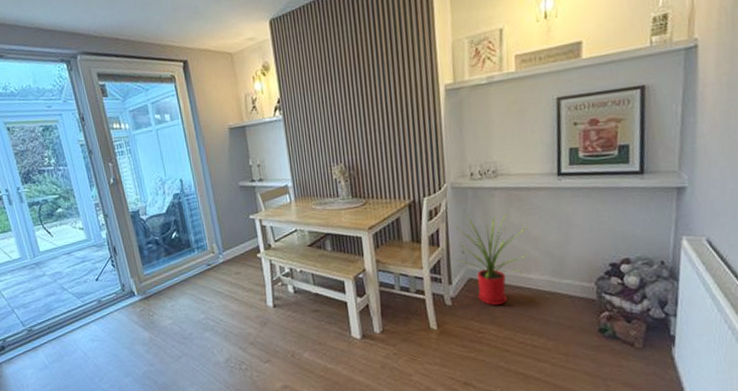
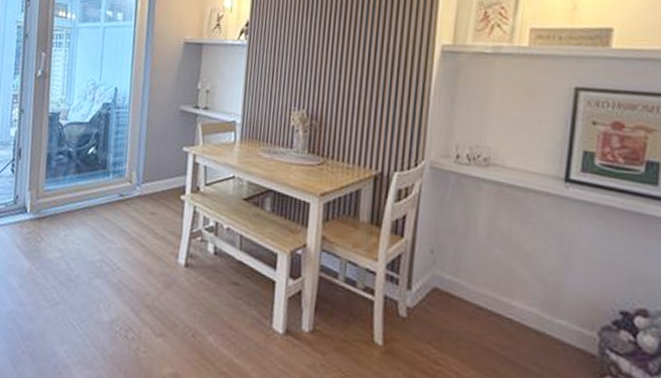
house plant: present [455,214,528,306] -> none [421,205,520,333]

